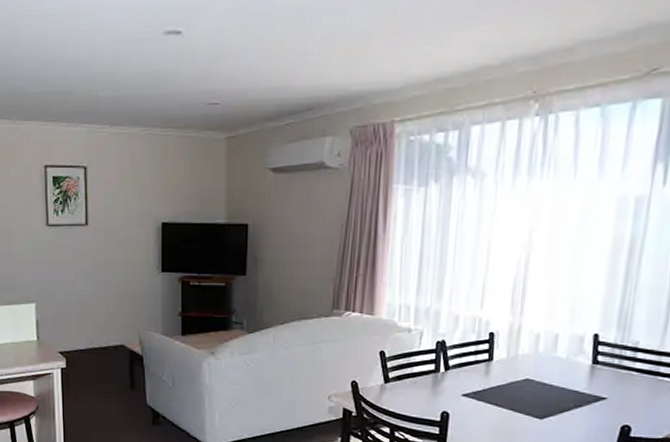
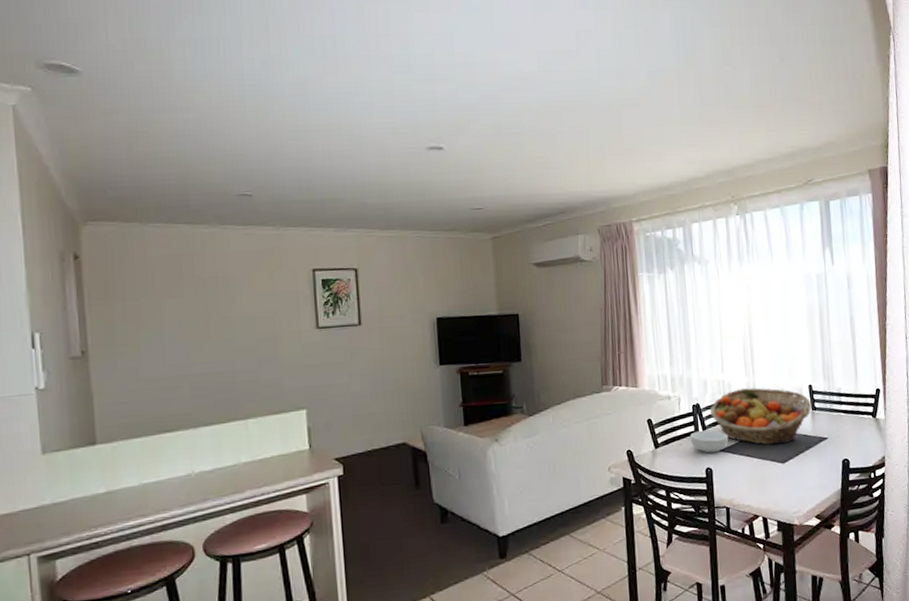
cereal bowl: none [427,370,476,397] -> present [690,430,729,454]
fruit basket: none [456,329,594,397] -> present [709,388,812,445]

